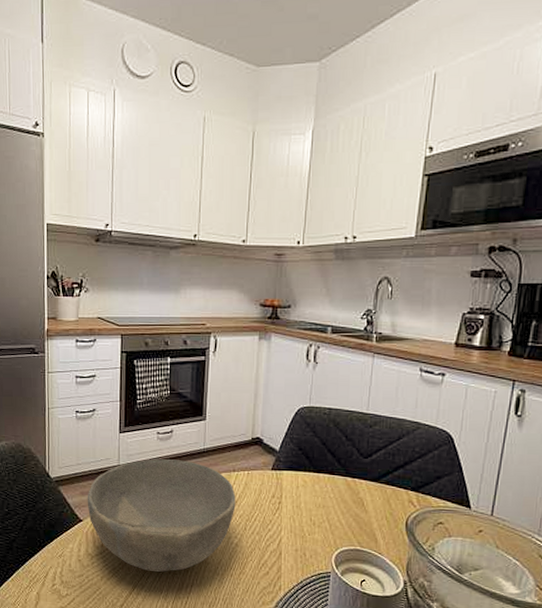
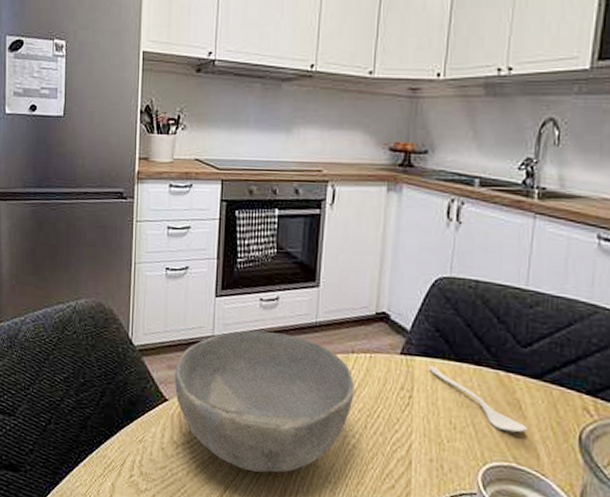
spoon: none [293,477,369,524] -> present [428,365,529,433]

